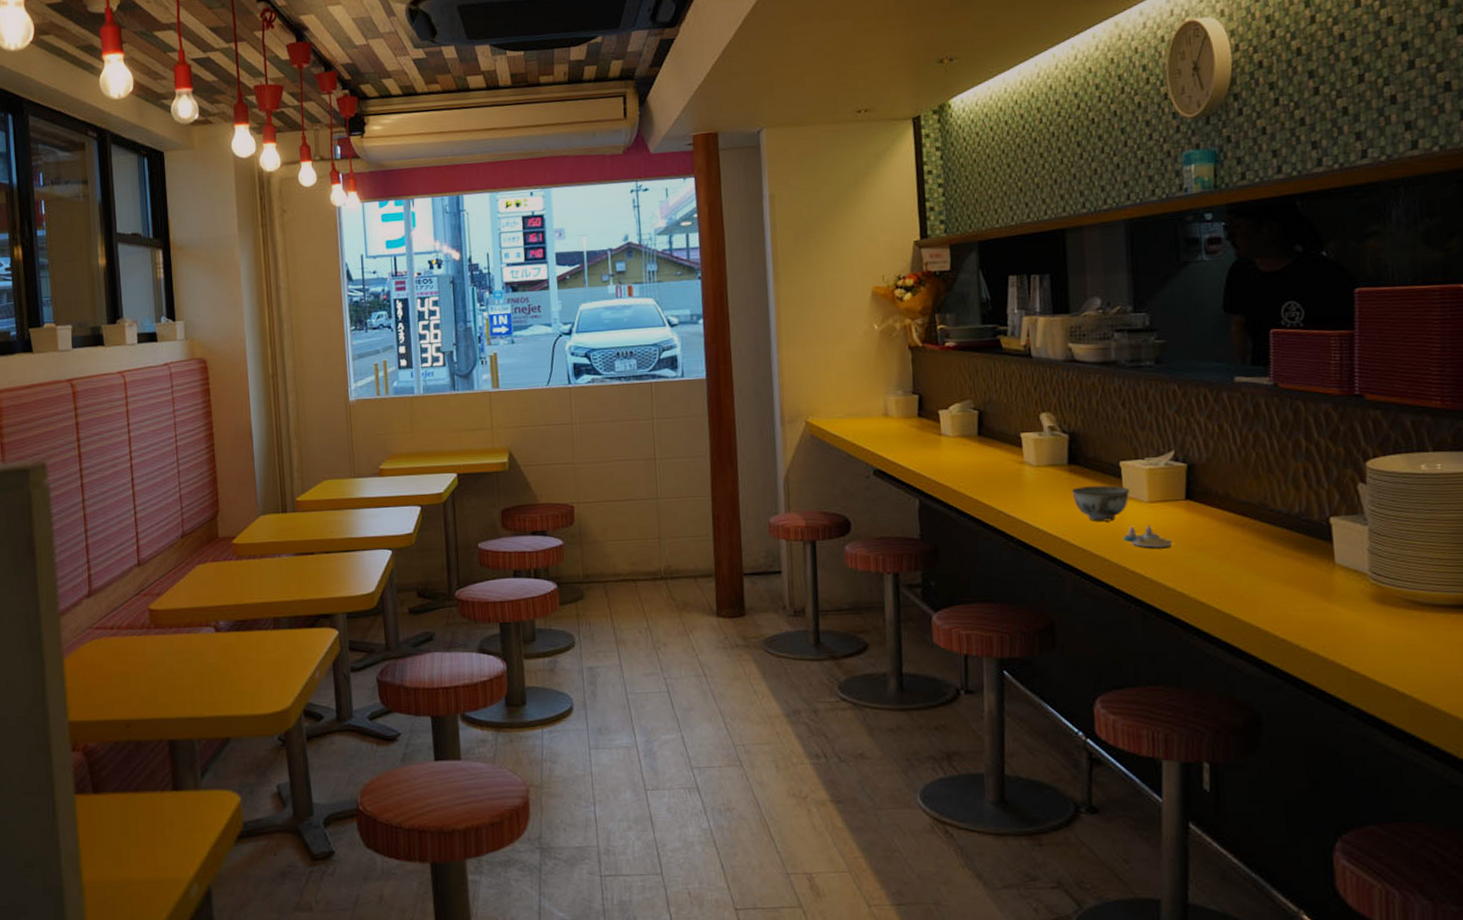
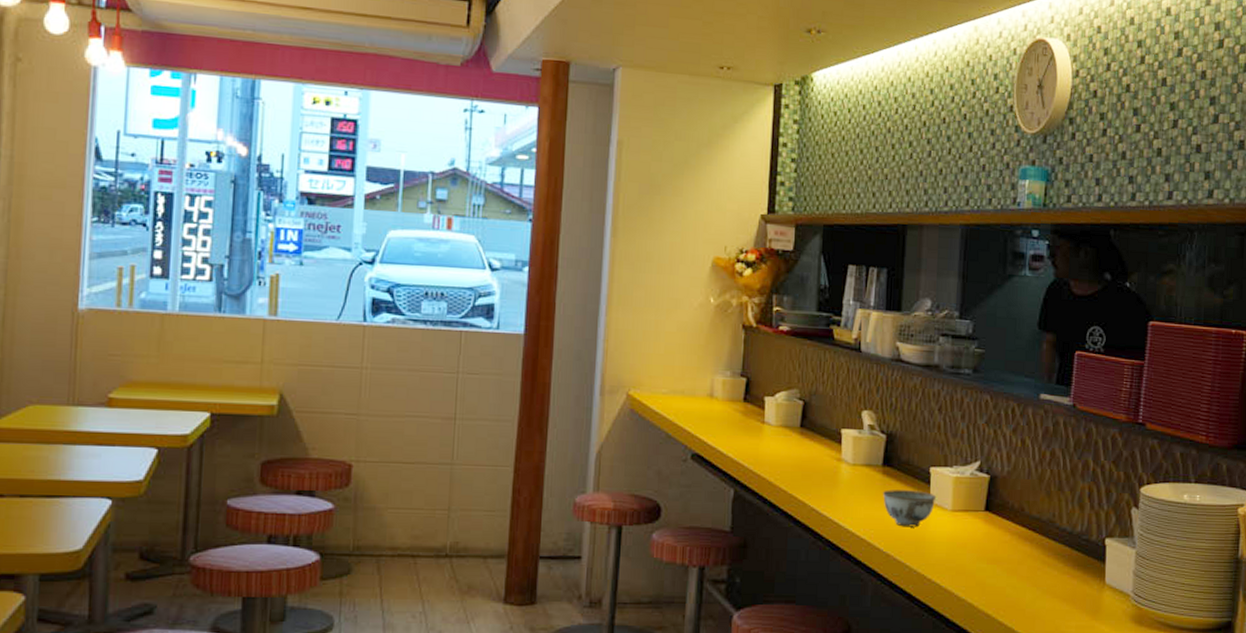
salt and pepper shaker set: present [1124,525,1172,548] -> none [925,533,968,557]

